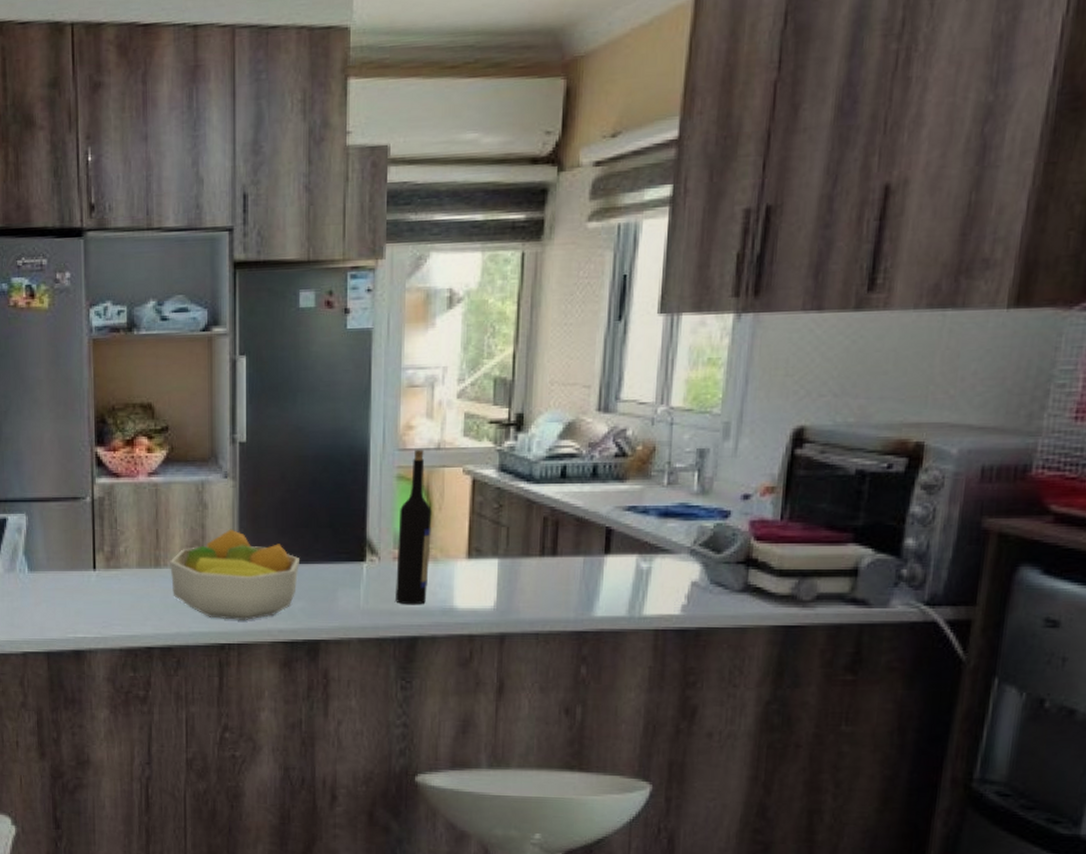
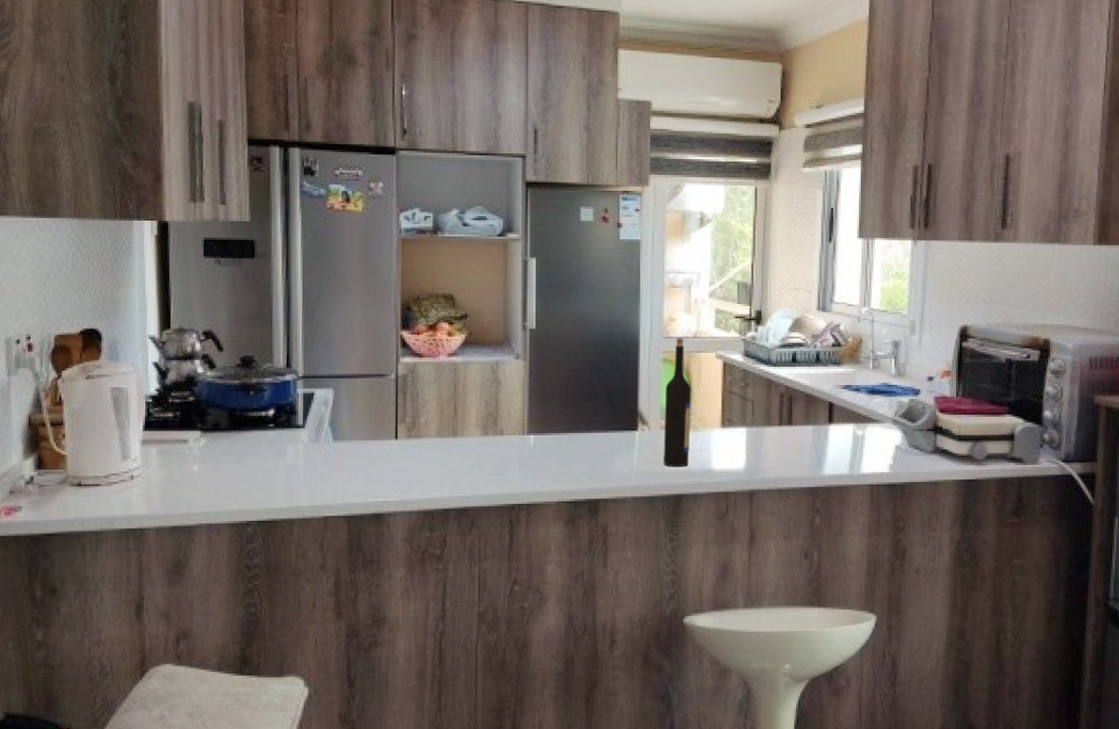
fruit bowl: present [170,529,301,621] -> none [466,402,582,484]

